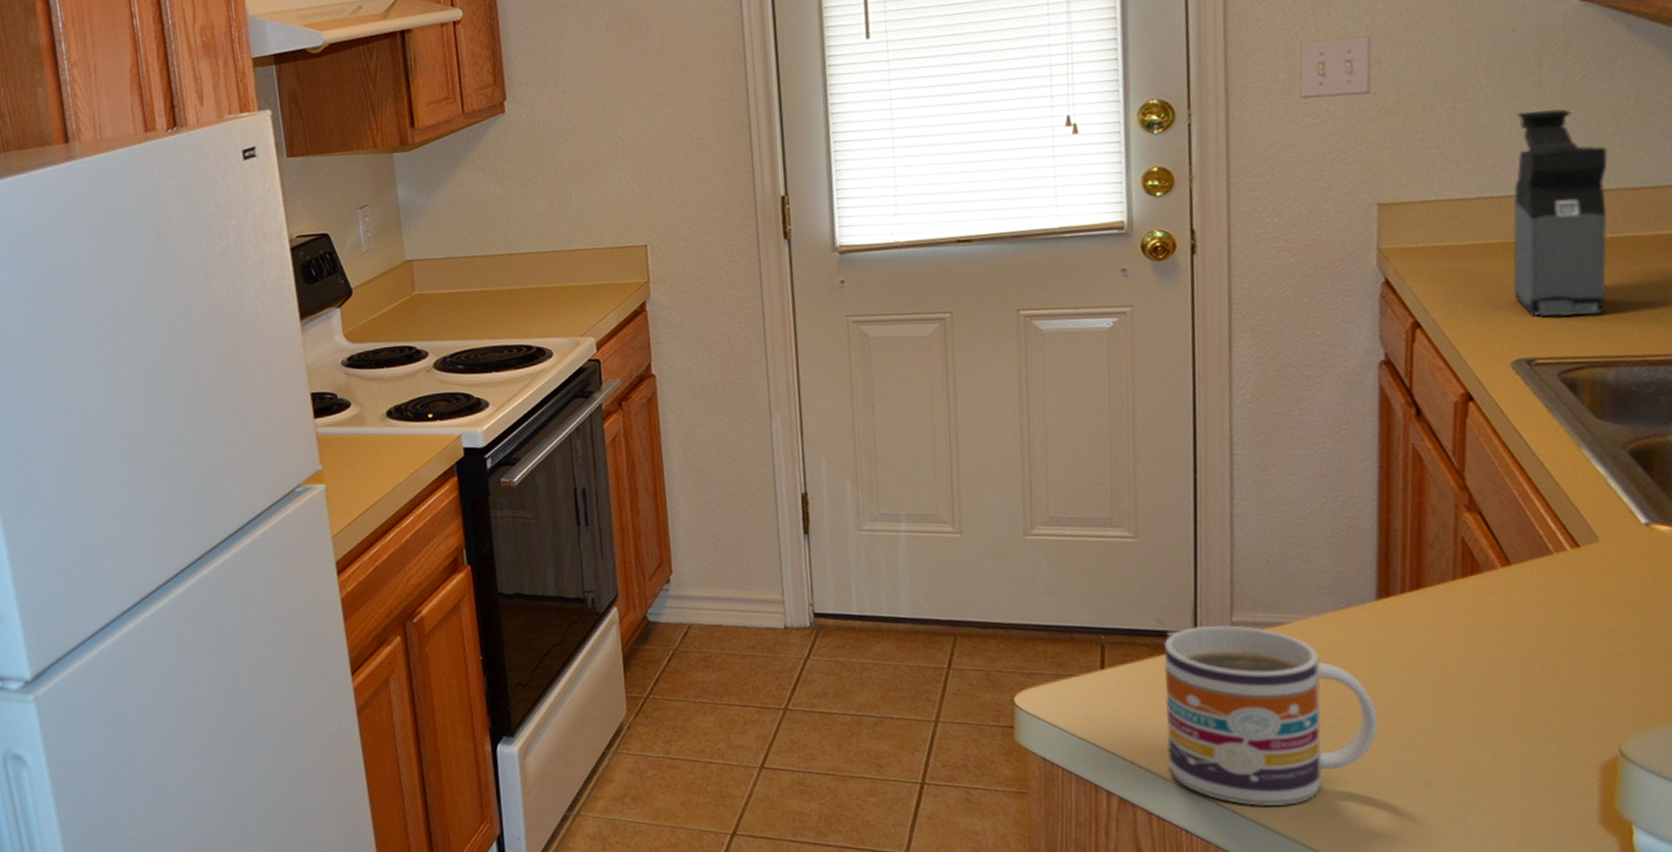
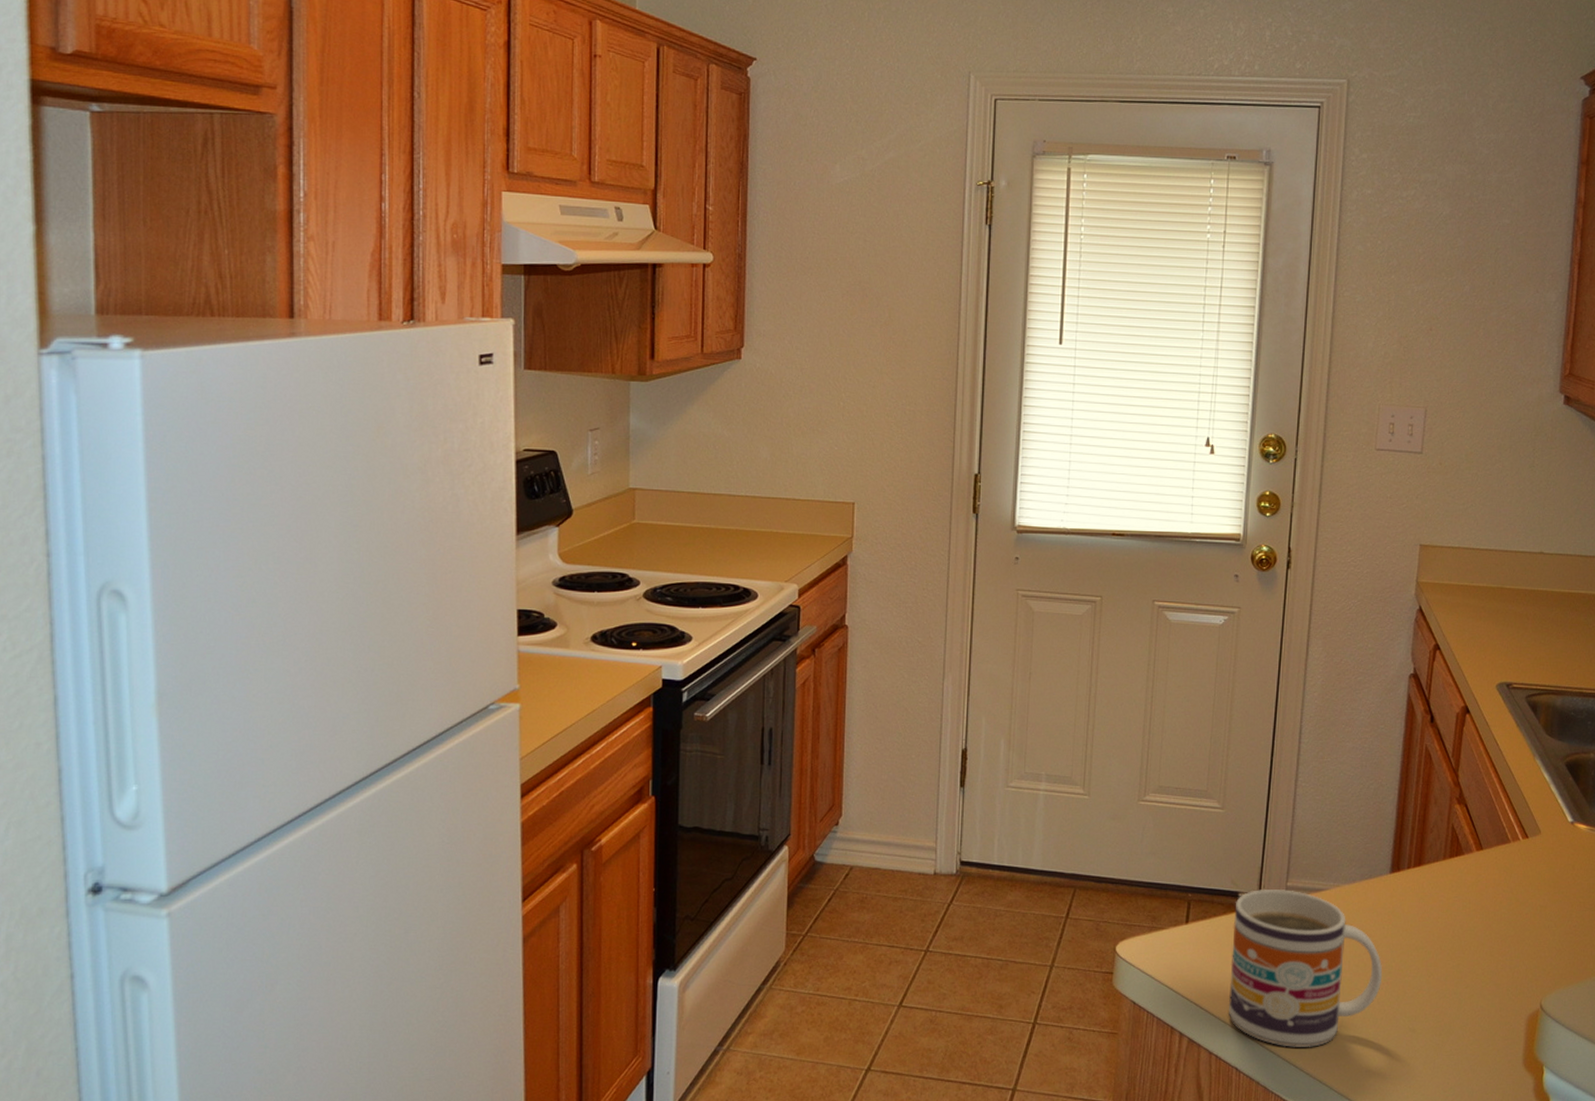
coffee maker: present [1512,109,1608,317] -> none [1503,485,1571,653]

